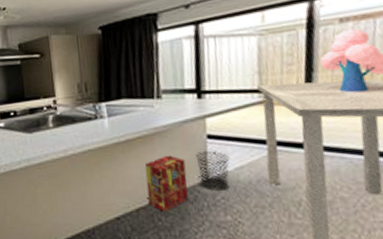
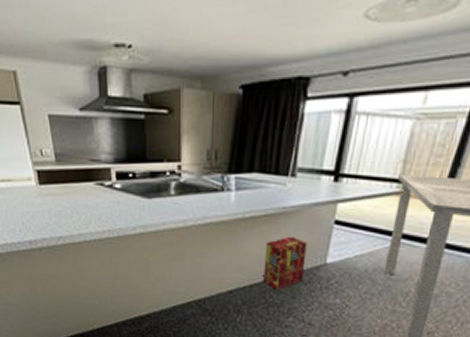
waste bin: present [195,150,230,191] -> none [317,235,352,276]

